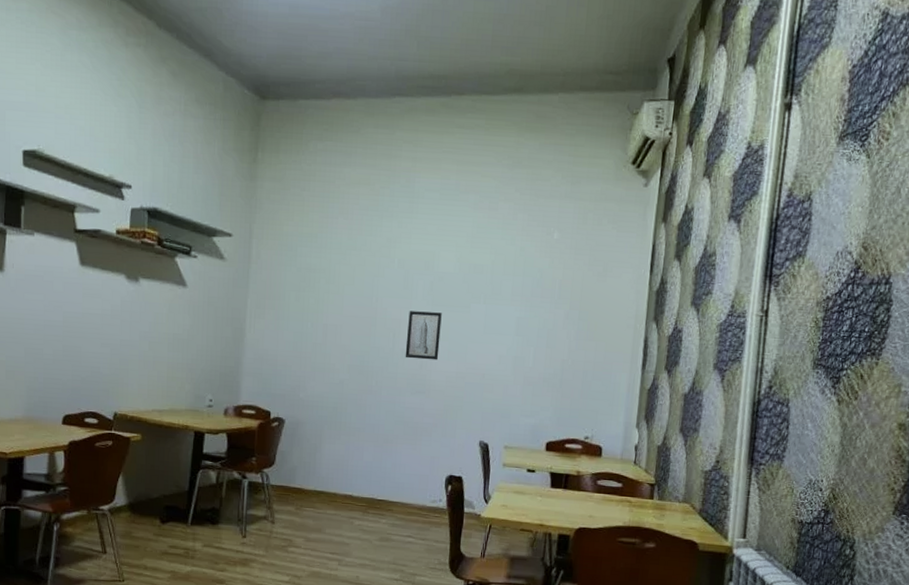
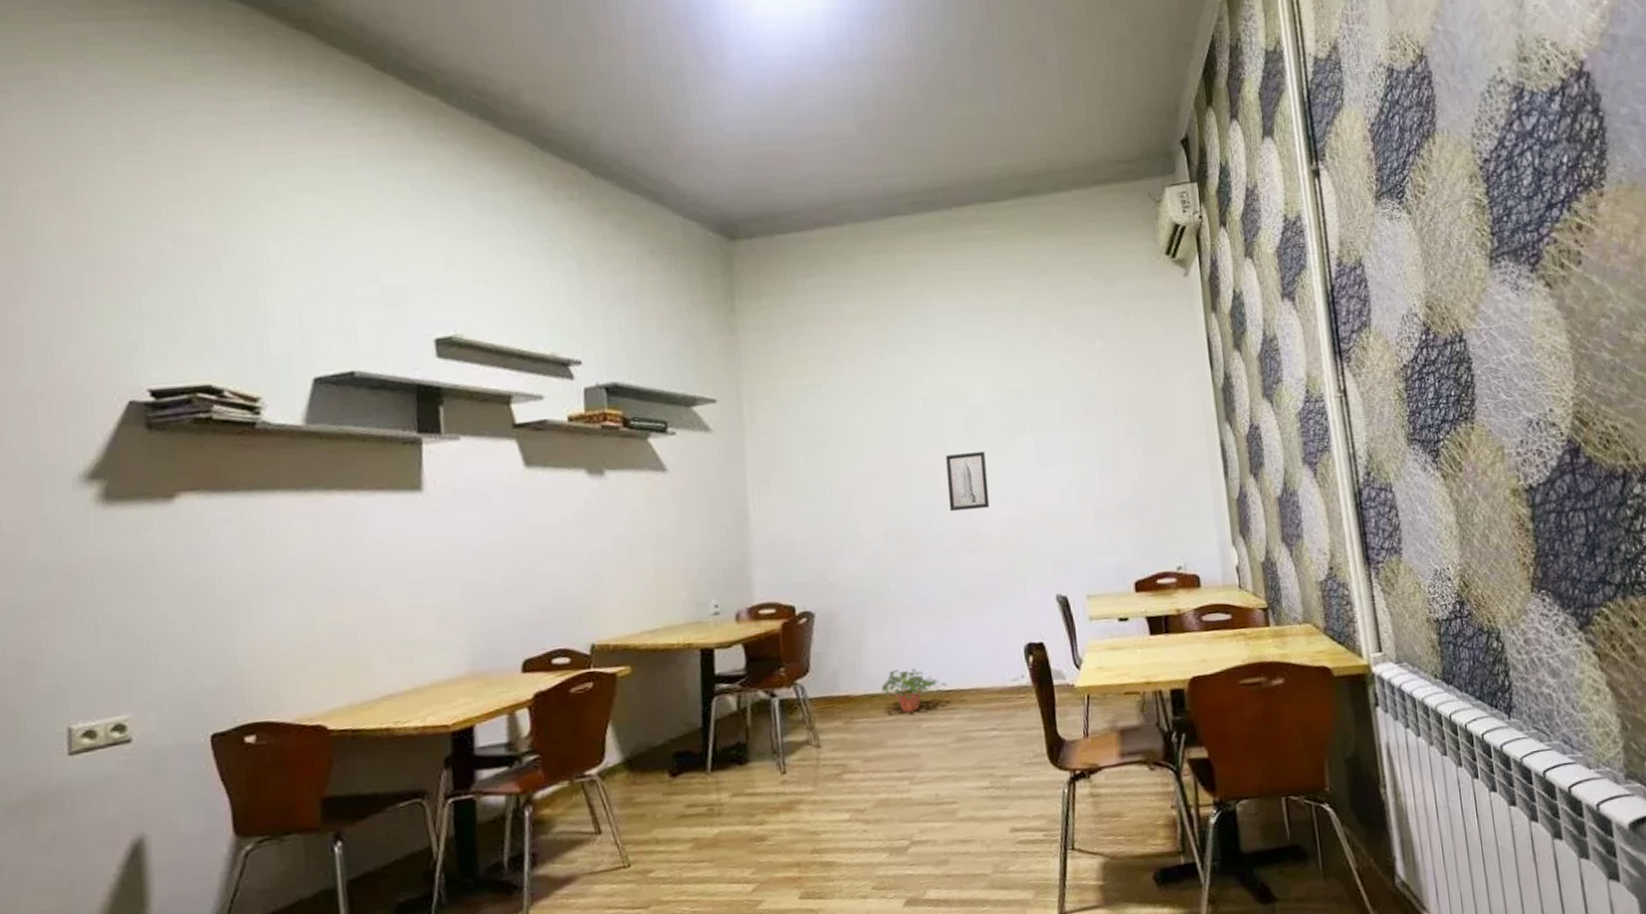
potted plant: none [327,475,380,510] -> present [881,669,948,712]

